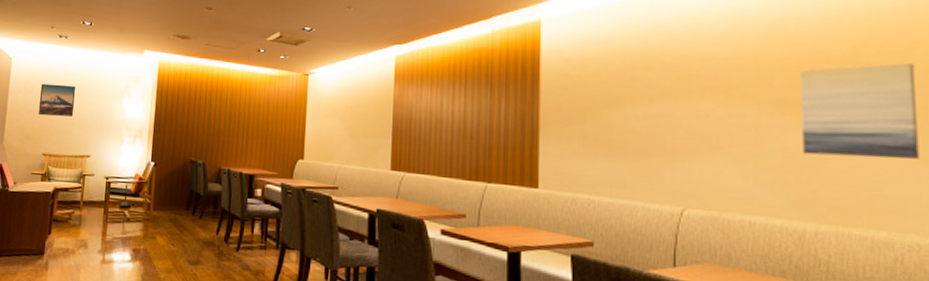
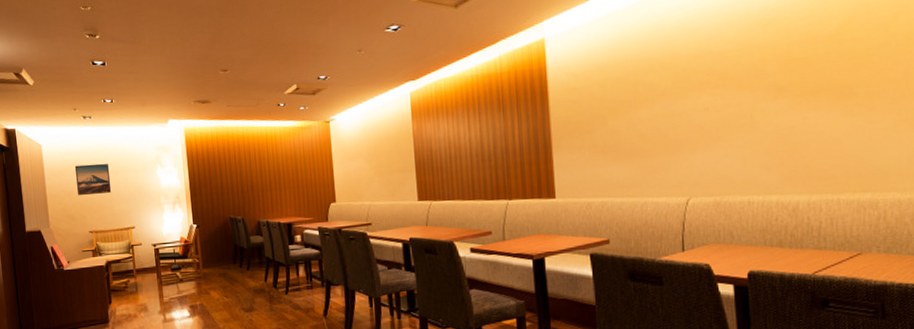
wall art: present [799,63,919,159] -> none [789,33,900,133]

